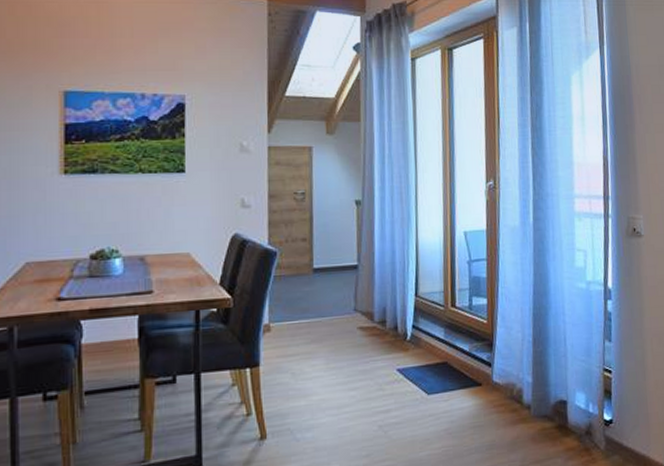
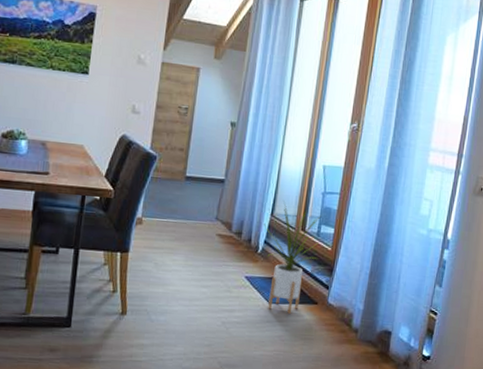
house plant: none [409,277,473,402] -> present [264,201,321,314]

